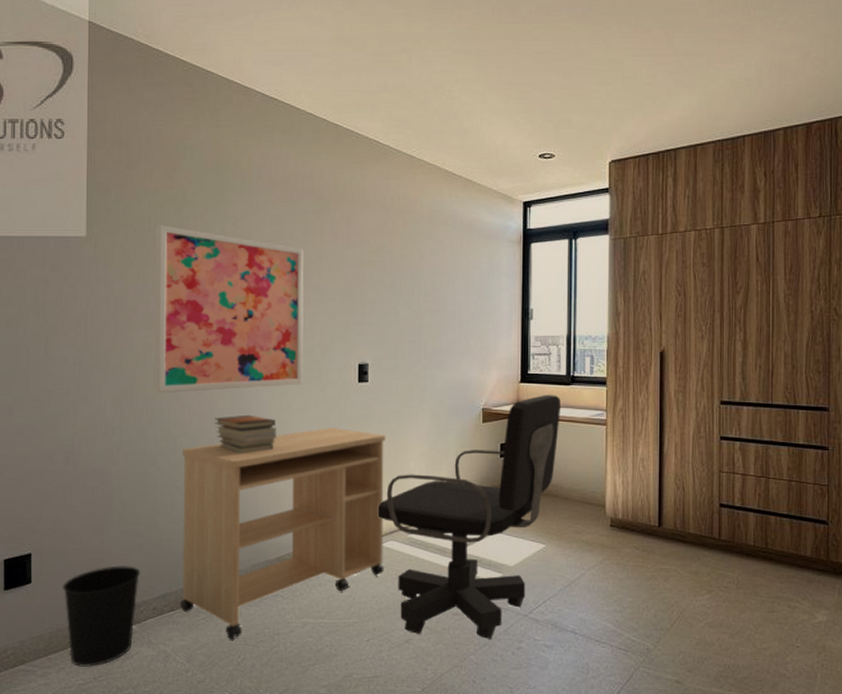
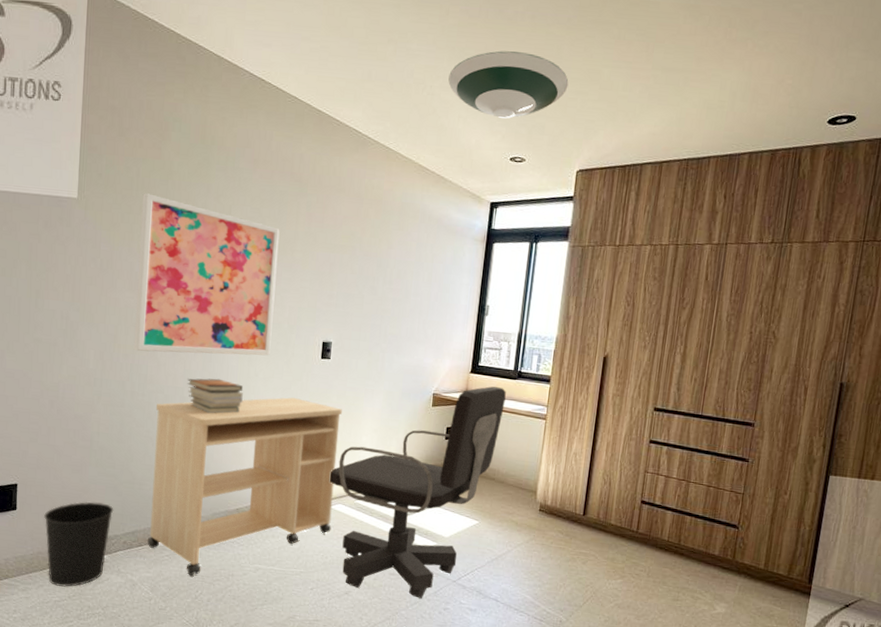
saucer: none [467,49,591,116] -> present [448,50,569,119]

